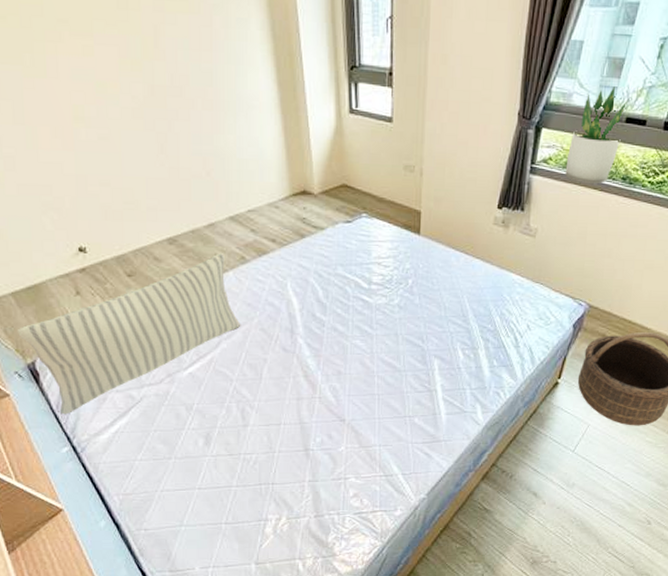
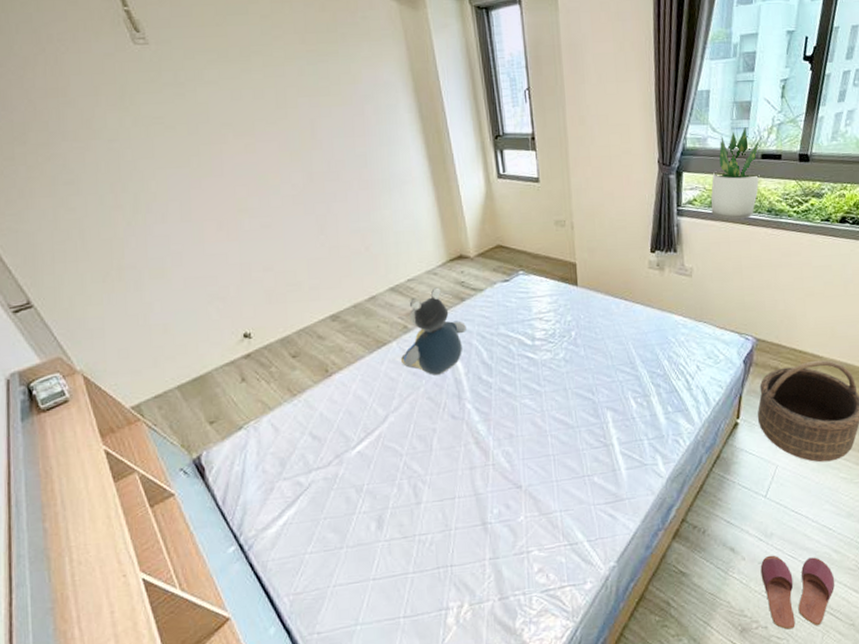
pillow: present [18,253,240,415] -> none [184,325,406,511]
stuffed animal: none [236,221,304,309] -> present [400,287,466,376]
slippers: none [557,502,624,566] -> present [760,555,835,630]

